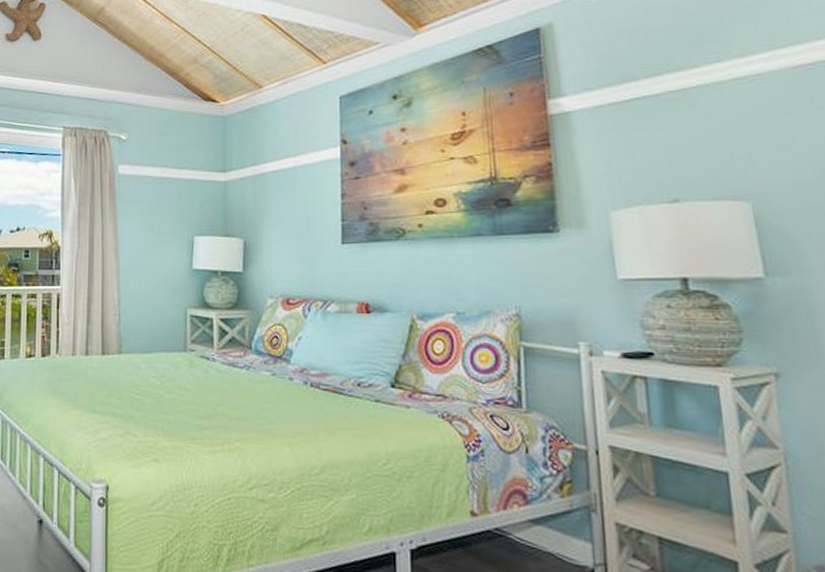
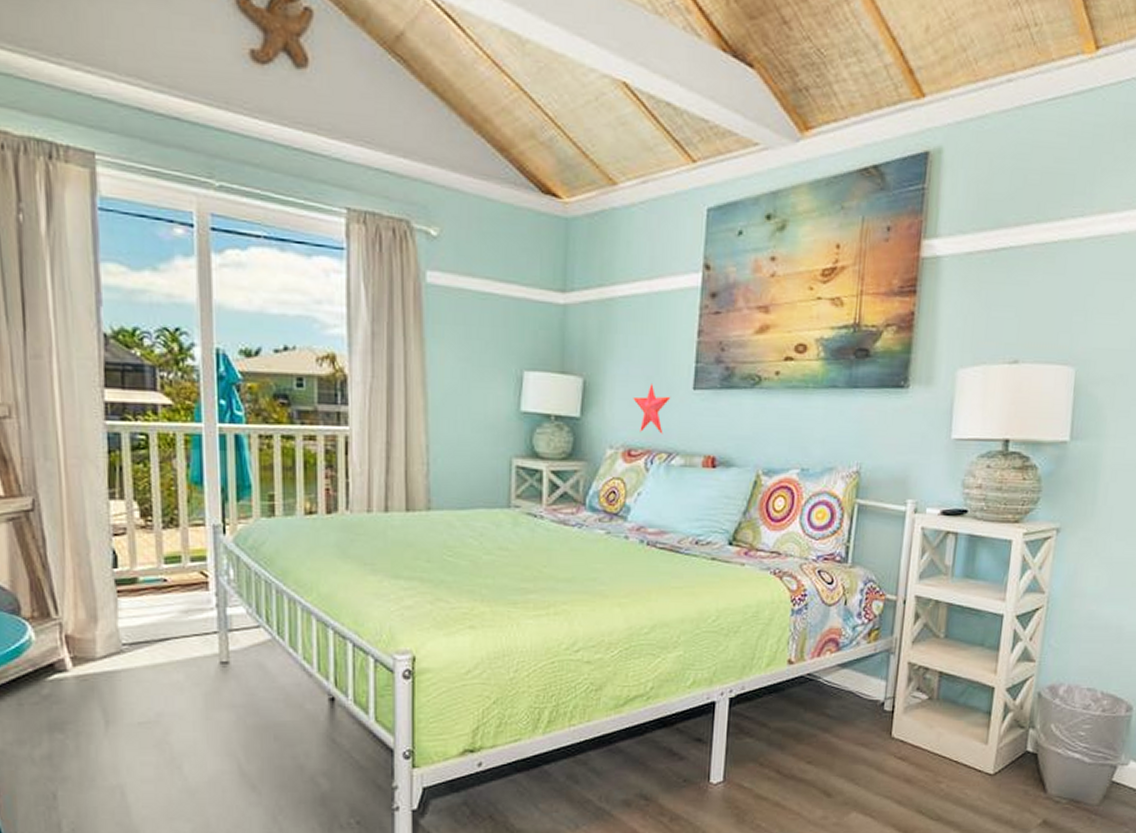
decorative star: none [288,241,322,284] -> present [633,384,671,434]

